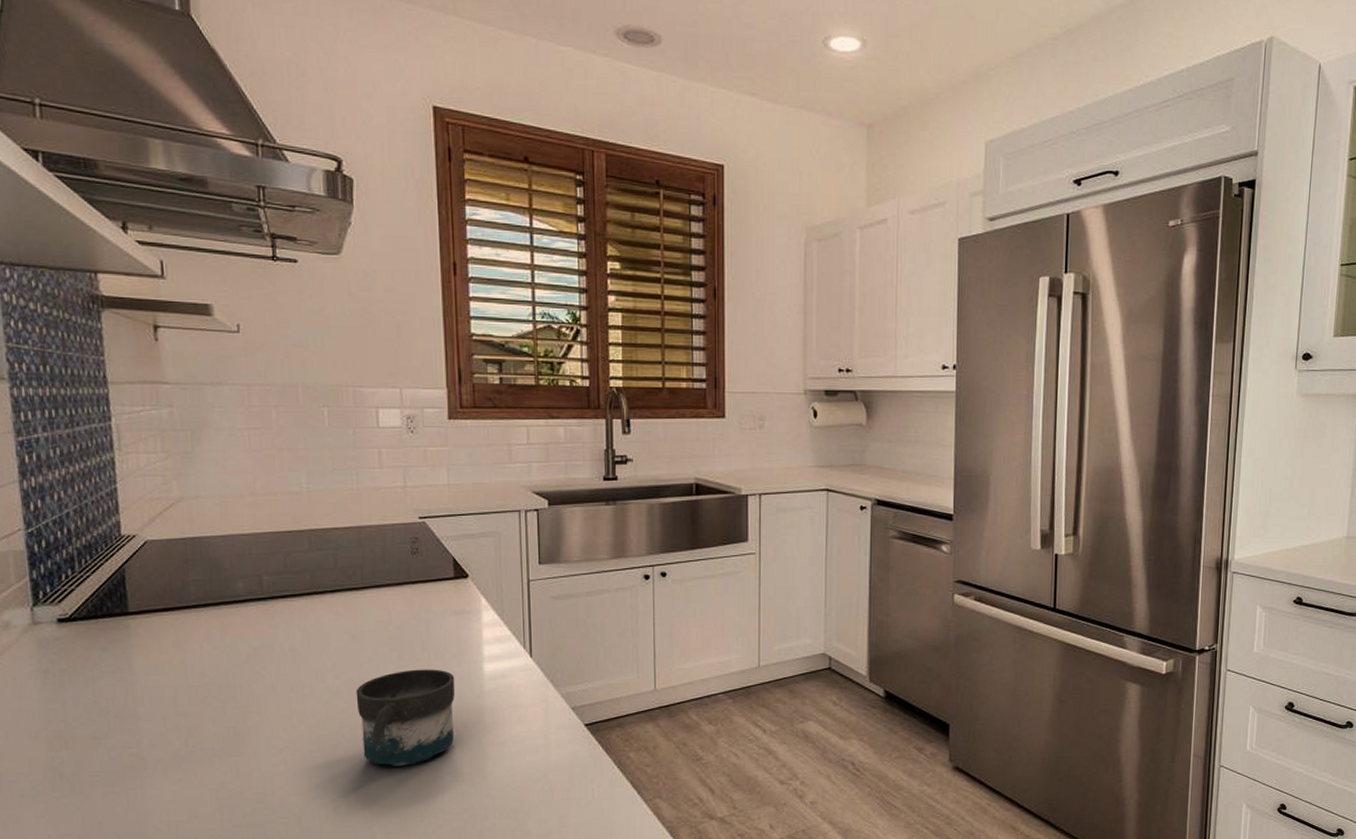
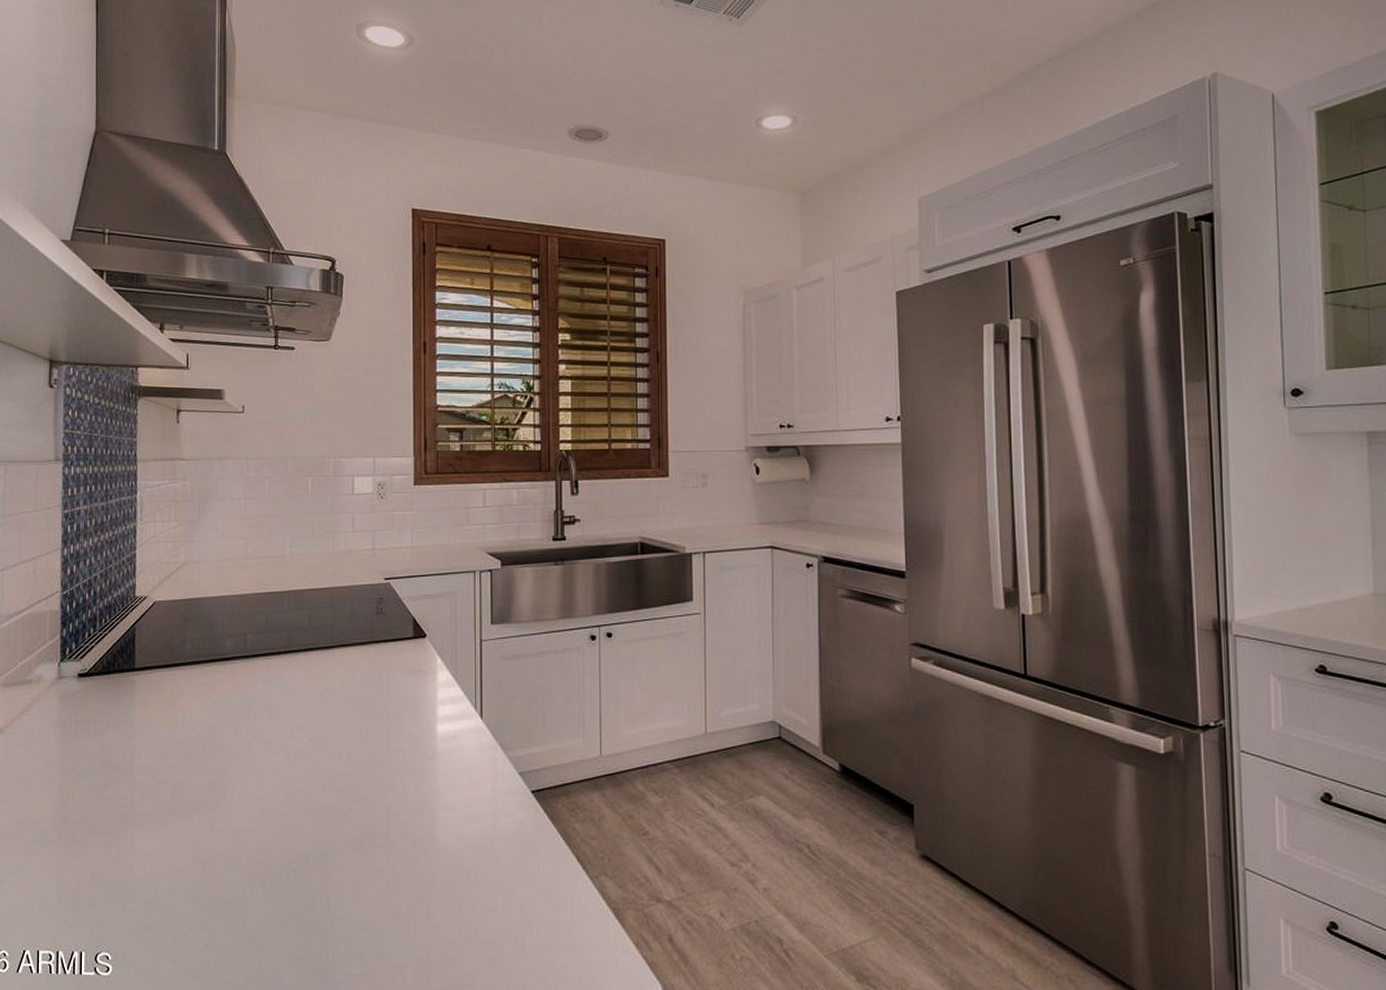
mug: present [356,669,456,766] -> none [320,728,410,828]

